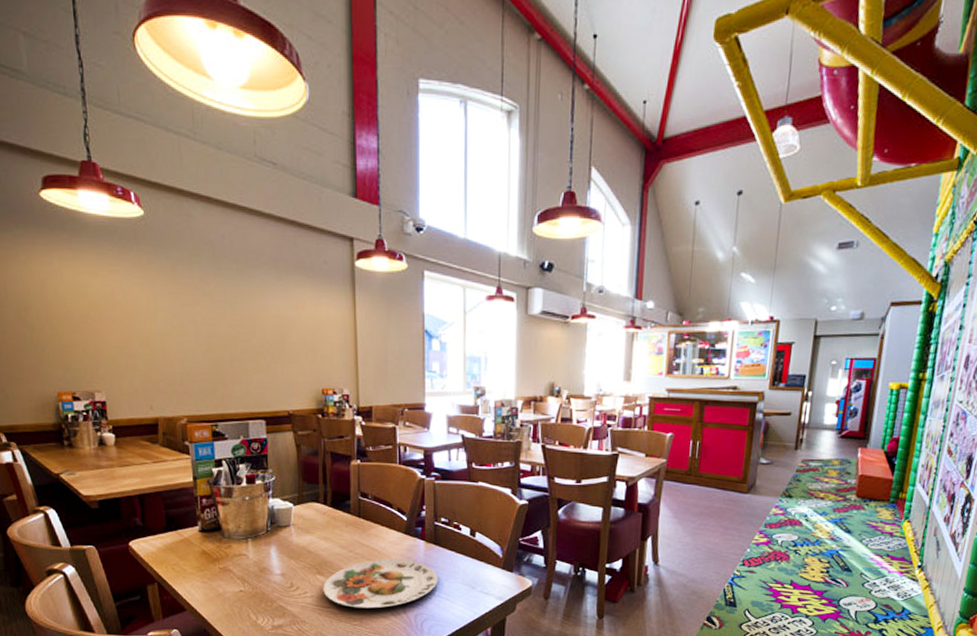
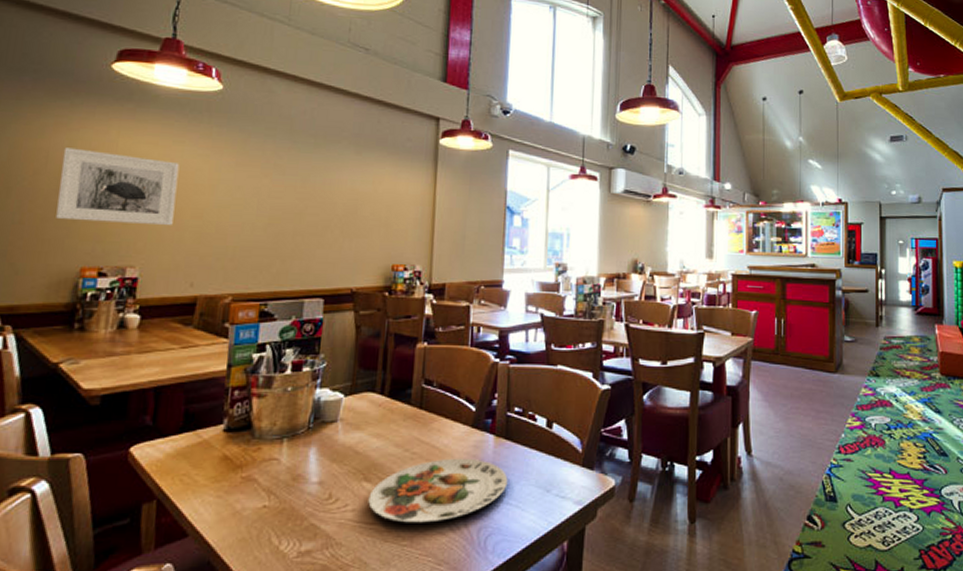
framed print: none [18,280,125,354] -> present [56,147,180,226]

